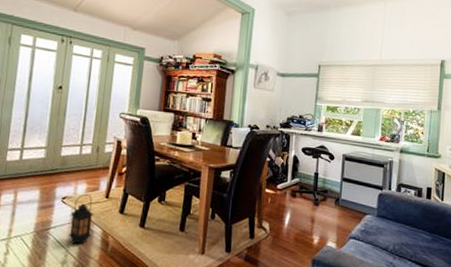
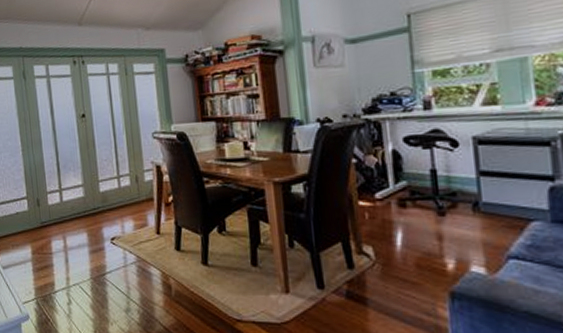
lantern: present [69,193,94,244] -> none [122,231,151,289]

